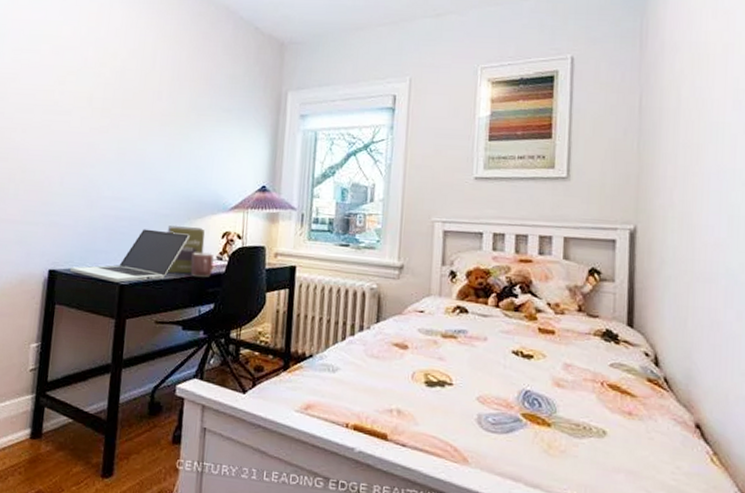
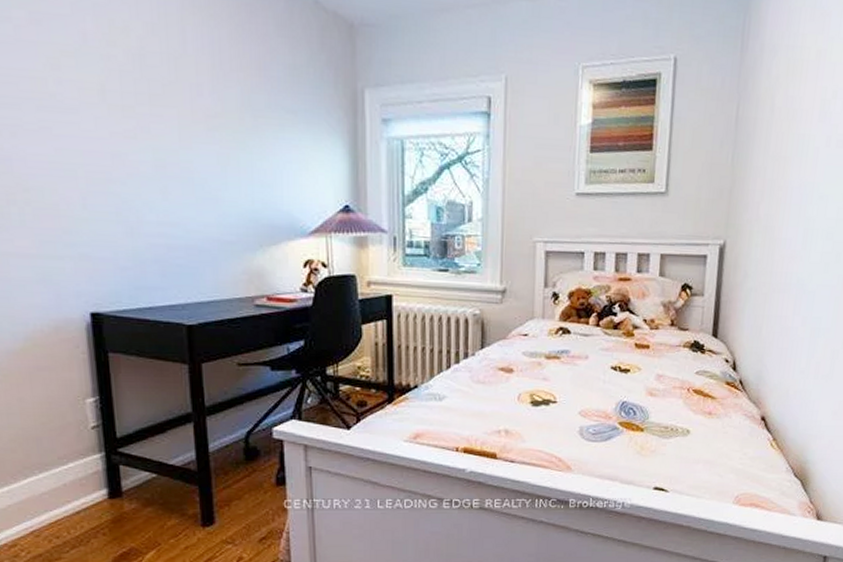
laptop: present [69,229,190,283] -> none [118,259,265,323]
books: present [167,225,205,274] -> none [236,255,284,309]
mug: present [190,252,214,278] -> none [270,284,297,313]

